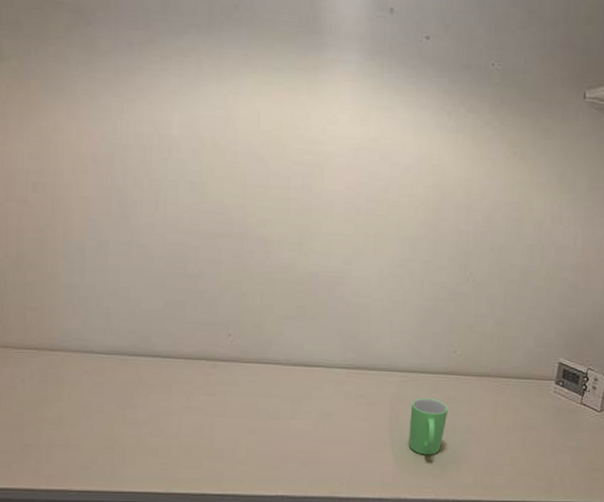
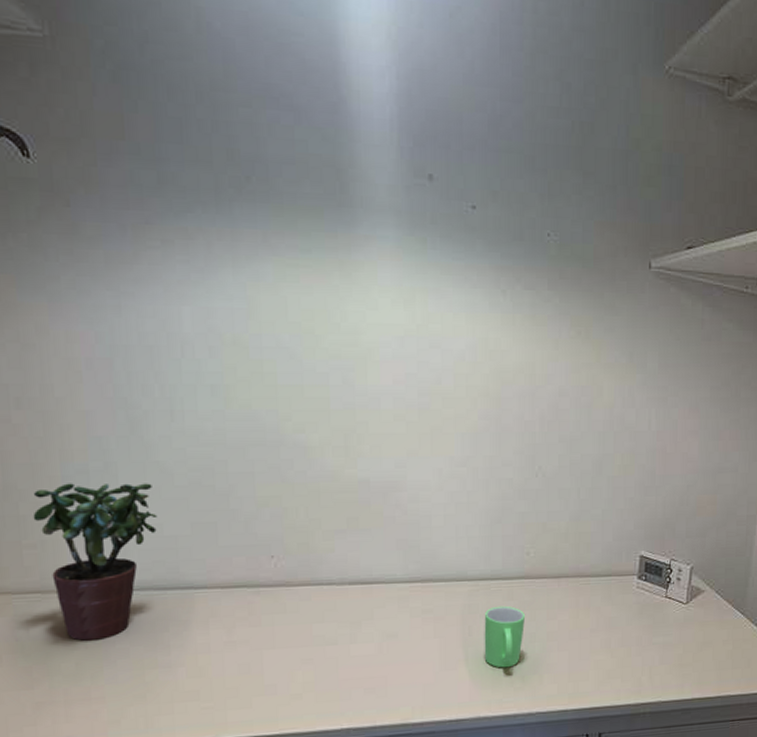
potted plant: none [37,257,137,395] -> present [33,483,158,641]

